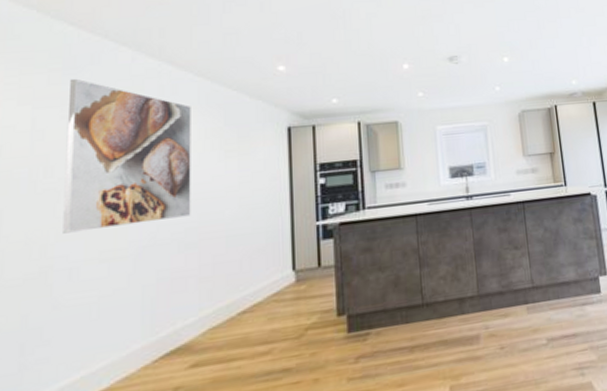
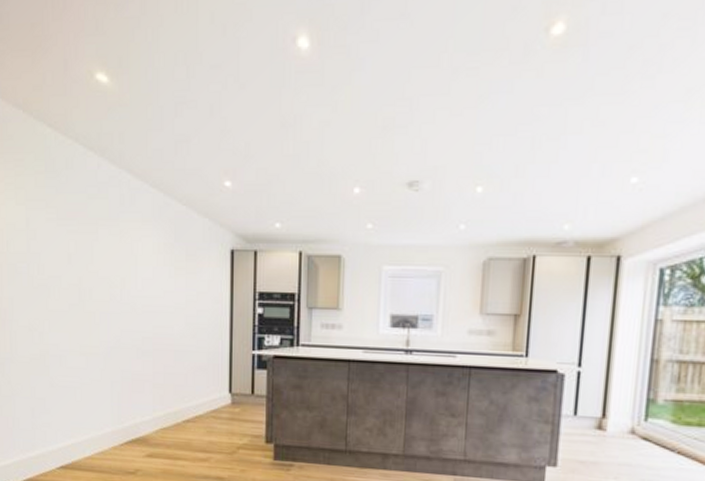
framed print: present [63,78,191,234] -> none [51,182,147,327]

